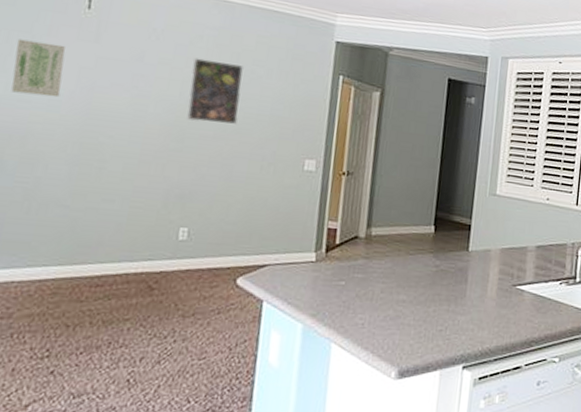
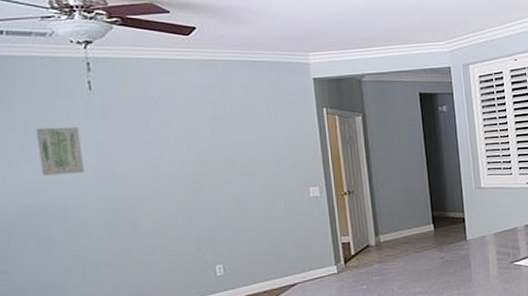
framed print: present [187,58,243,125] -> none [191,115,243,173]

